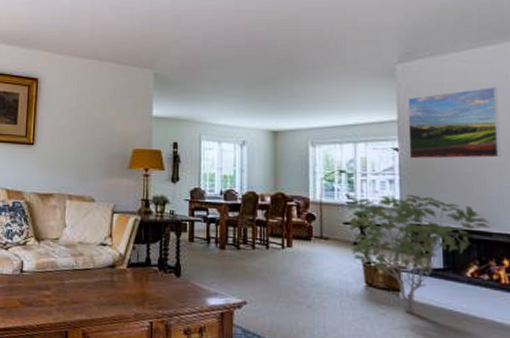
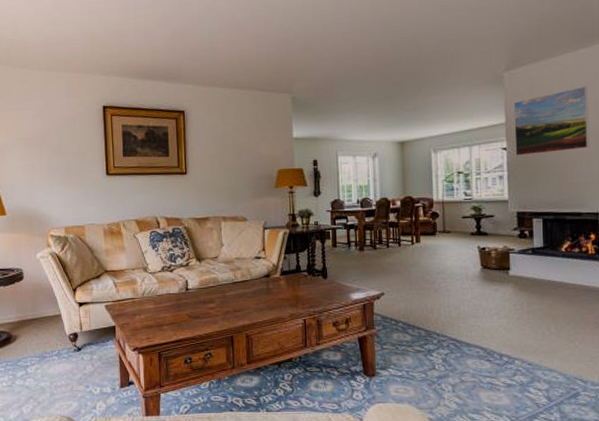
shrub: present [347,194,492,314] -> none [464,187,582,287]

